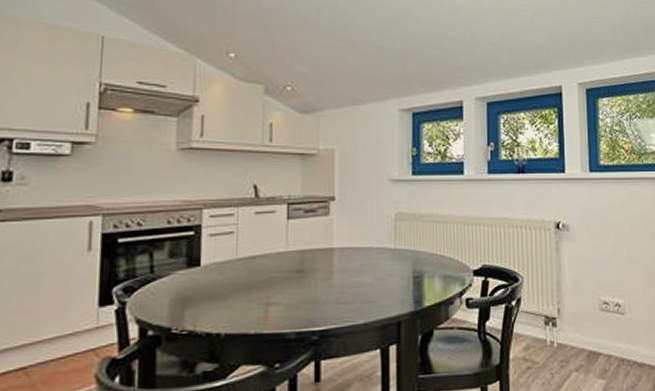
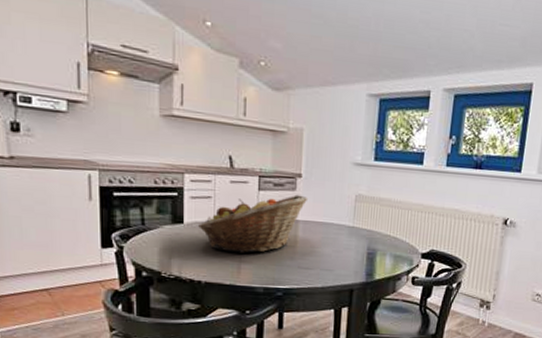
fruit basket: none [218,219,344,294] -> present [198,194,309,254]

